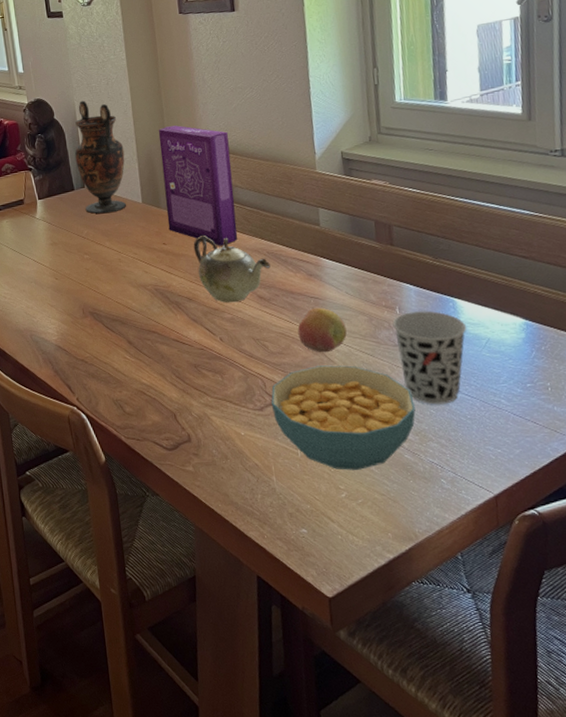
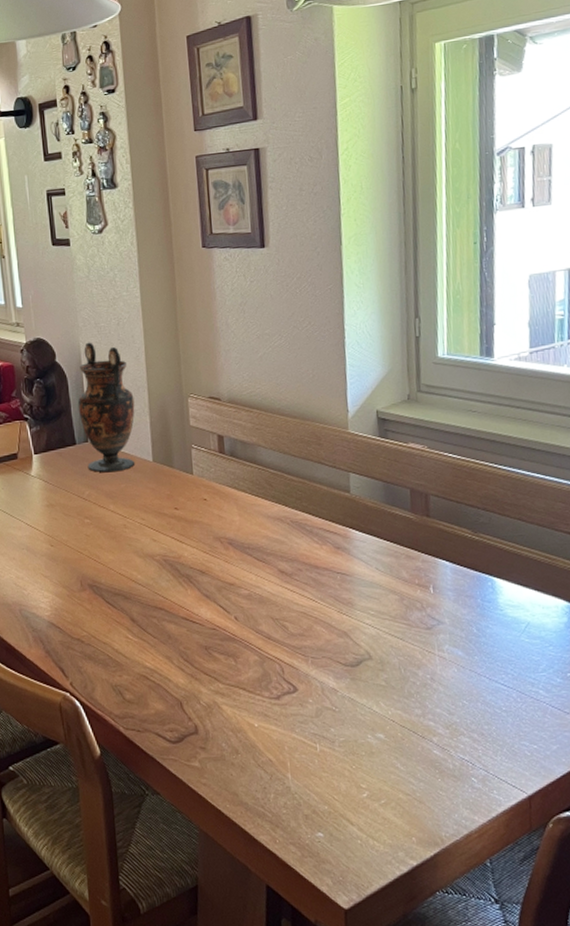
cereal box: present [158,125,238,246] -> none [174,374,259,513]
teapot: present [193,234,271,303] -> none [208,499,294,578]
cereal bowl: present [271,365,416,470] -> none [289,649,447,767]
fruit: present [297,307,347,353] -> none [321,584,375,636]
cup: present [392,310,467,405] -> none [425,590,506,695]

